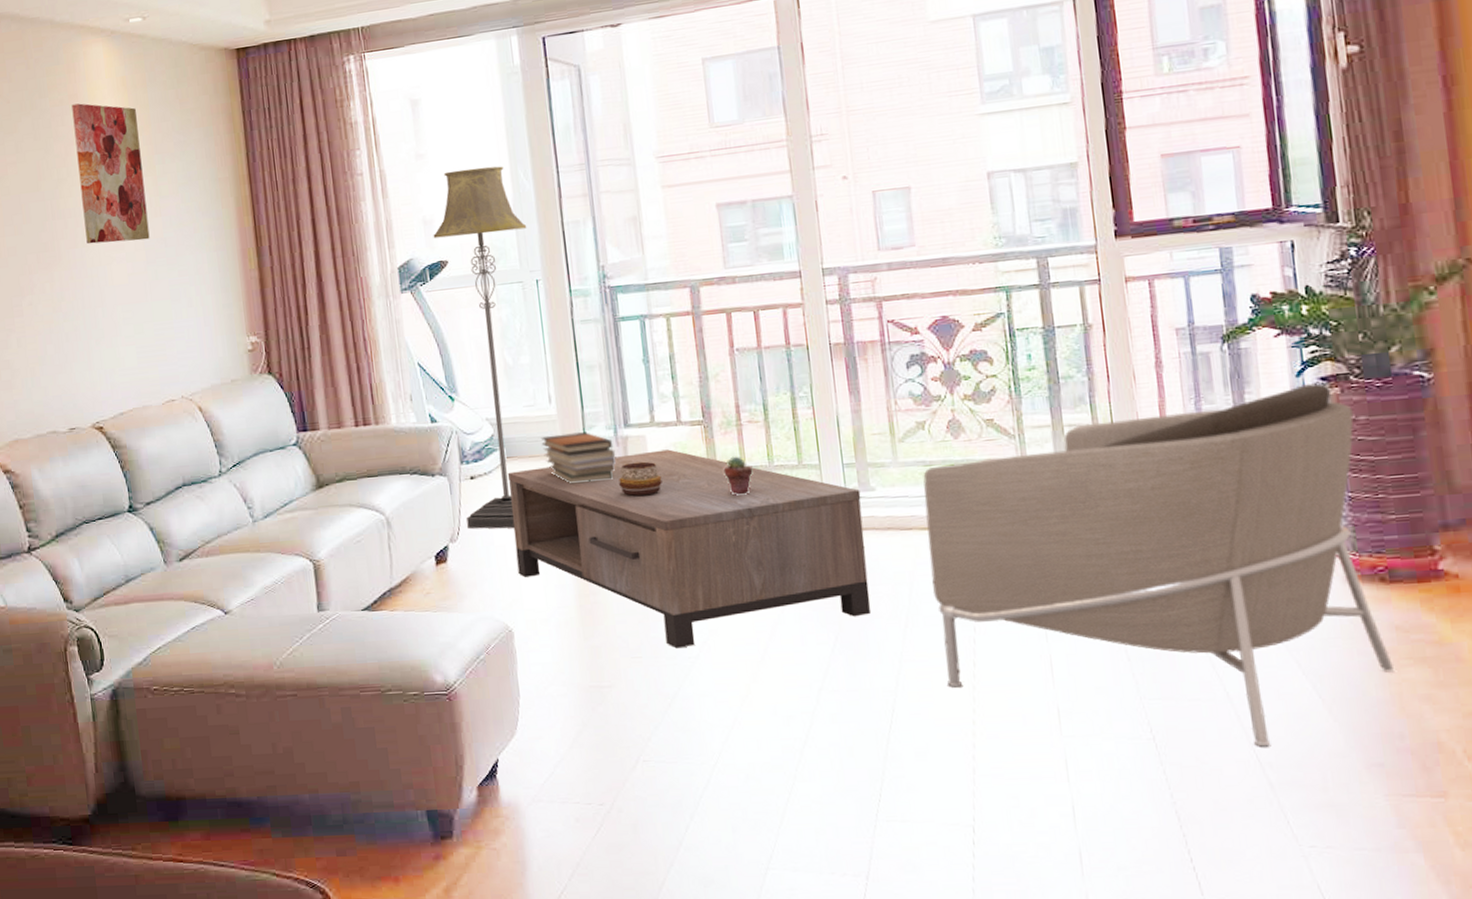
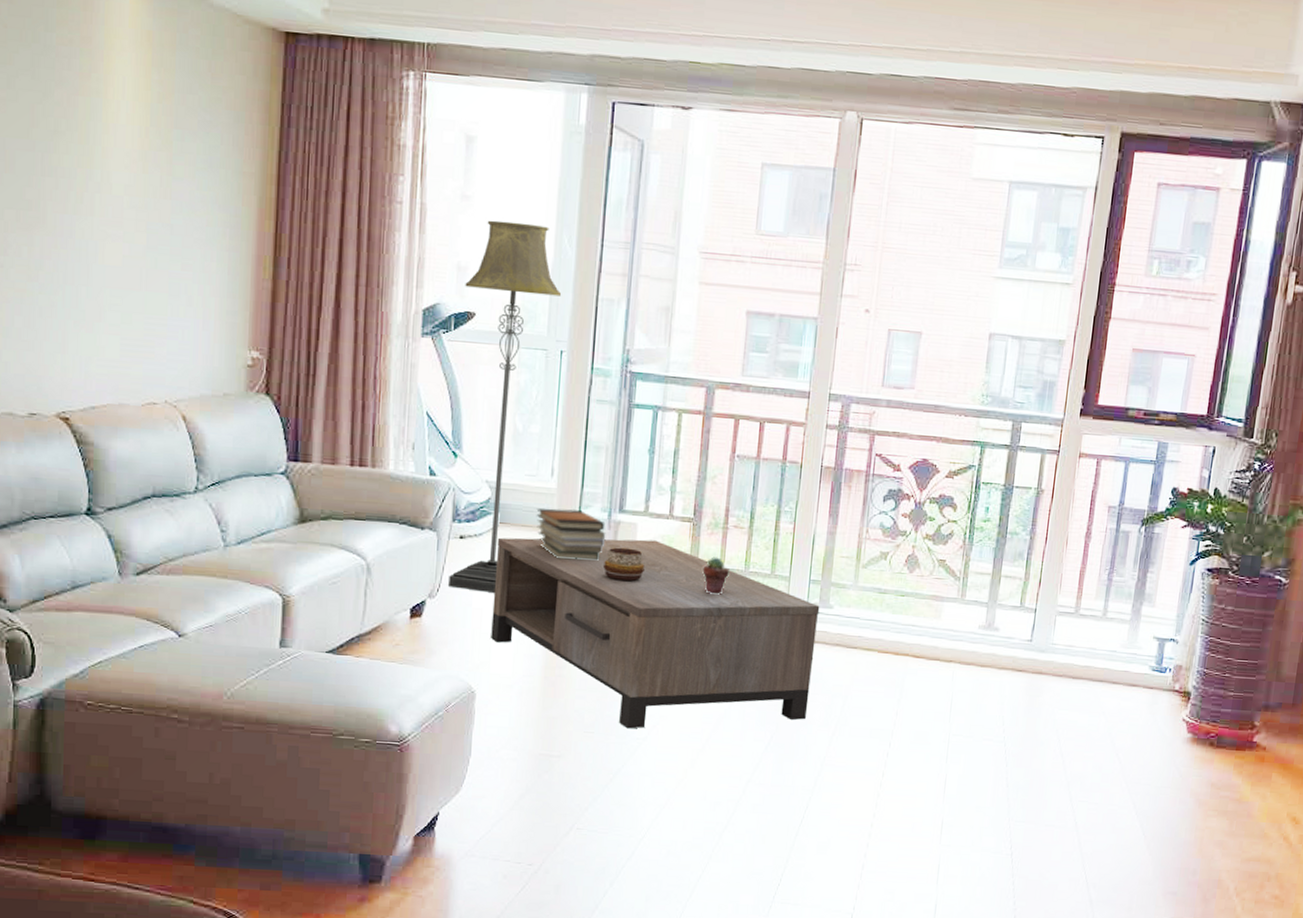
wall art: present [71,103,150,244] -> none [79,48,159,222]
armchair: present [923,383,1395,747] -> none [857,572,1224,870]

